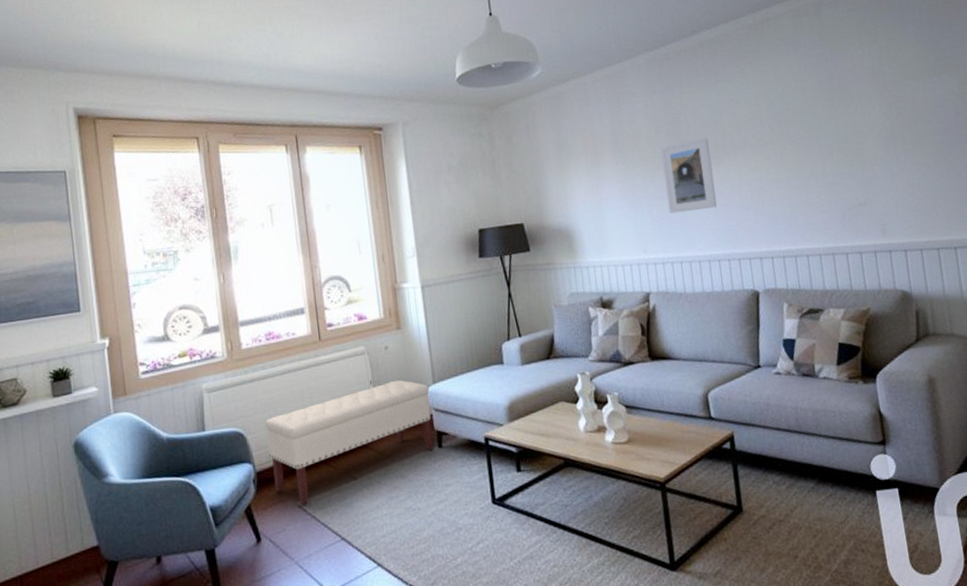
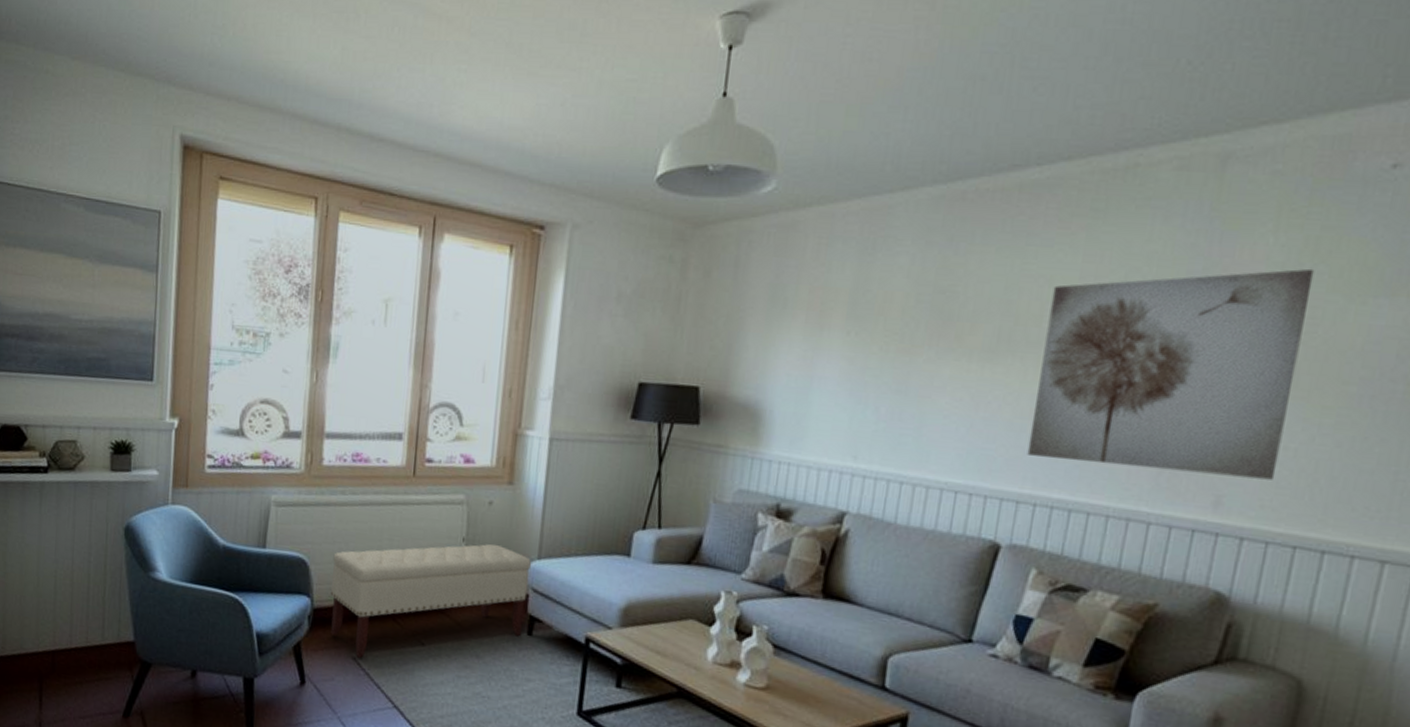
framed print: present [661,137,718,214] -> none [903,320,990,420]
wall art: none [741,66,912,224] -> present [1027,268,1315,480]

